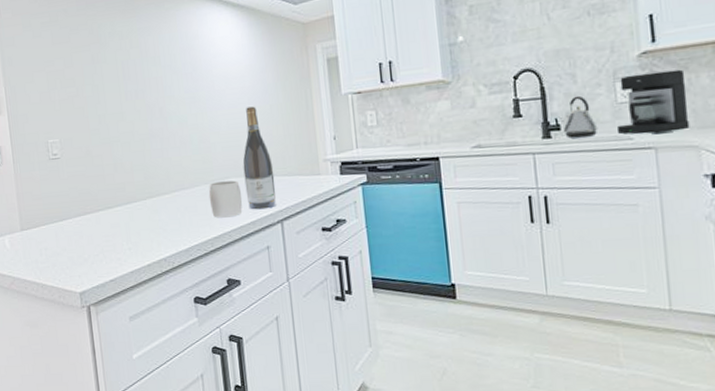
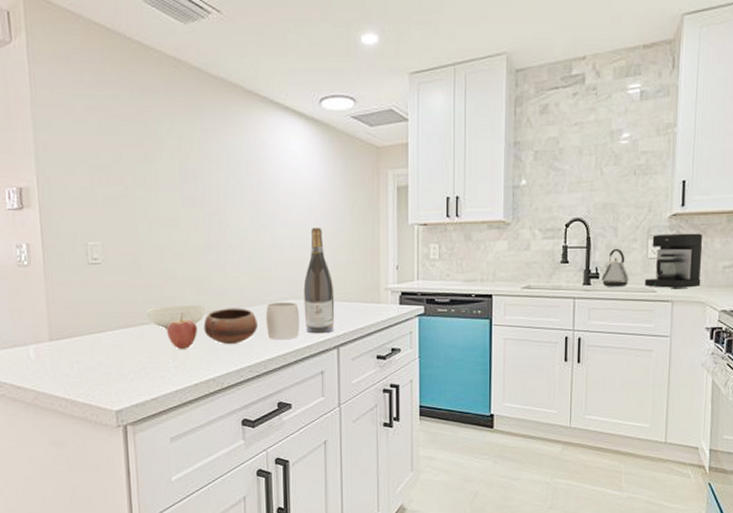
bowl: none [100,189,154,214] -> present [146,304,207,329]
fruit: none [120,198,147,232] -> present [167,313,197,349]
bowl: none [152,189,202,225] -> present [203,308,258,344]

